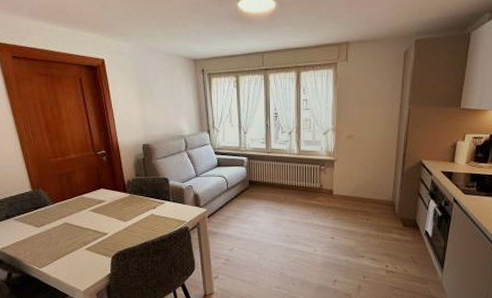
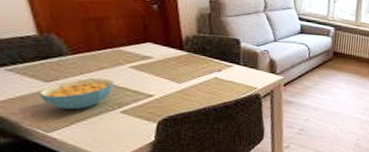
cereal bowl: none [34,222,80,248] -> present [38,78,114,109]

